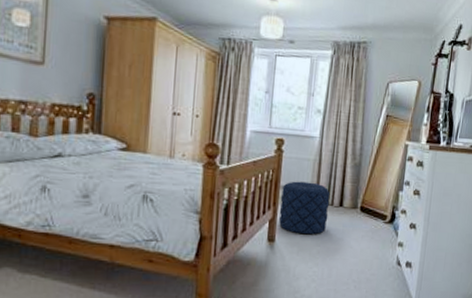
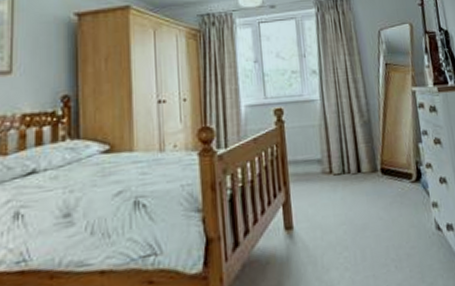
pouf: present [279,181,330,235] -> none [290,151,348,214]

